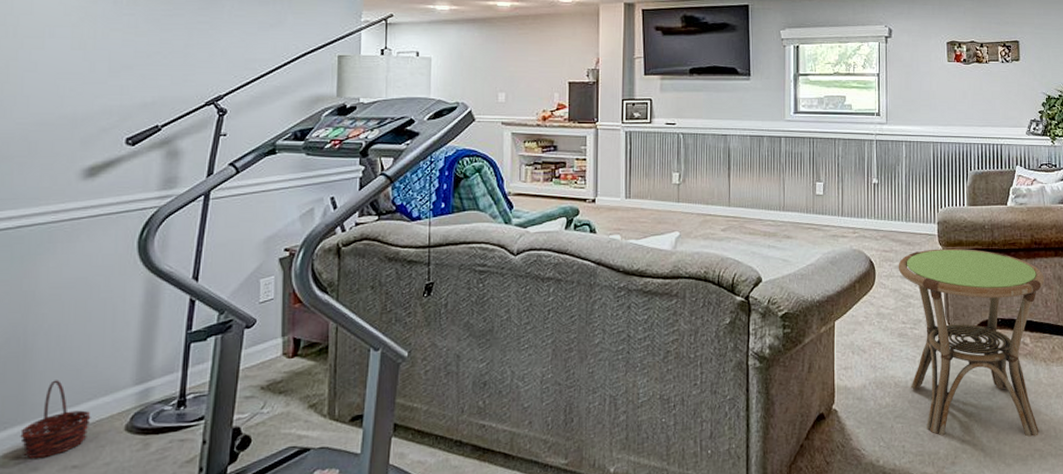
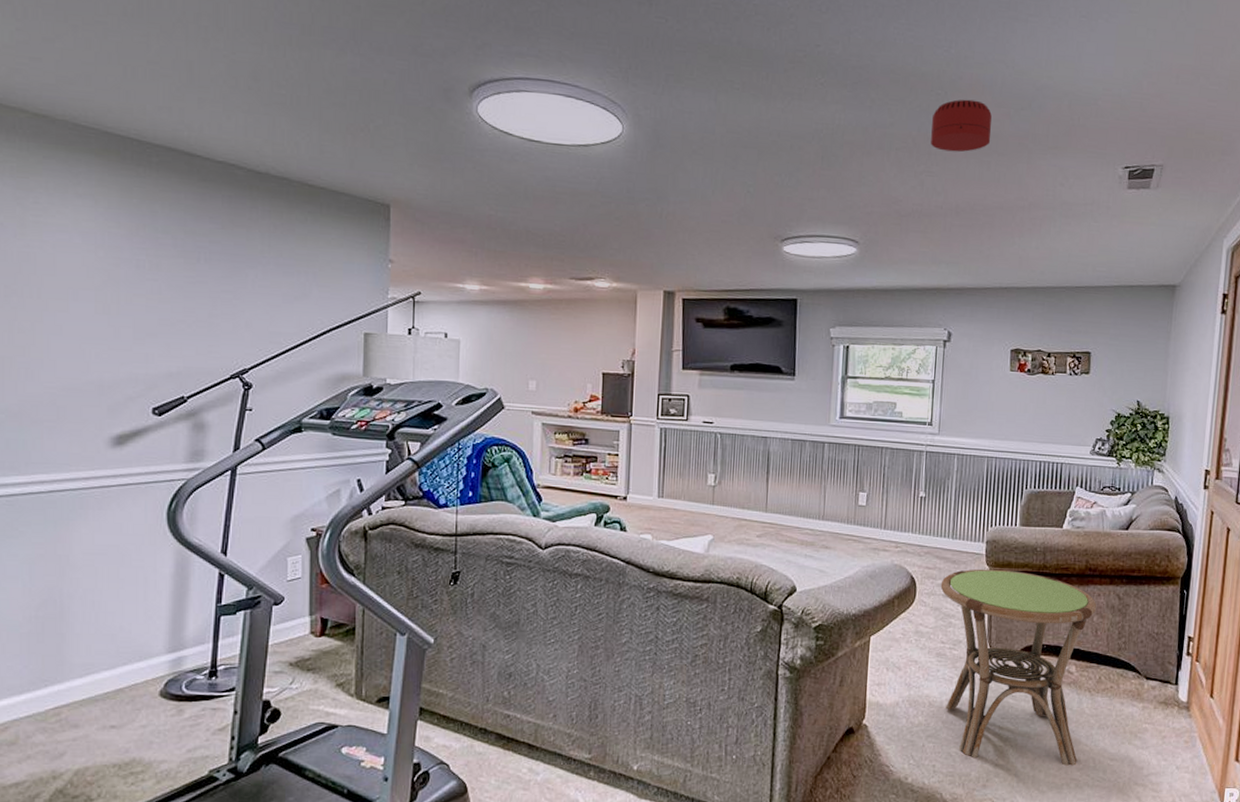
basket: present [20,380,91,458] -> none [60,643,127,716]

